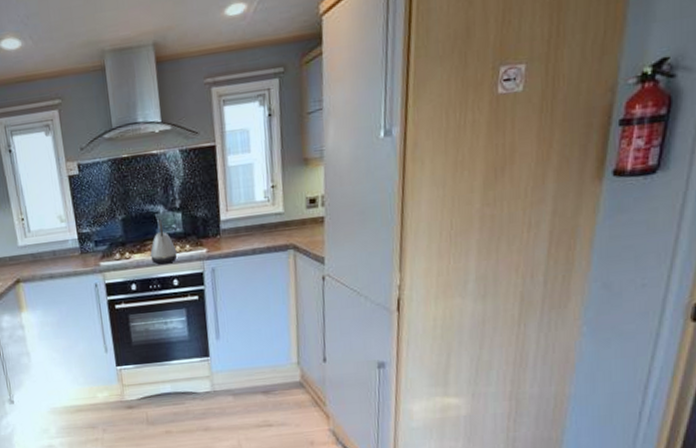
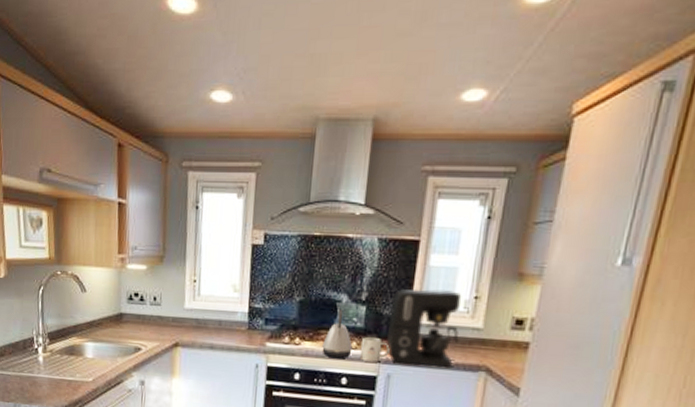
mug: none [183,238,210,262] -> present [359,336,390,362]
coffee maker: none [202,184,266,257] -> present [386,289,462,367]

